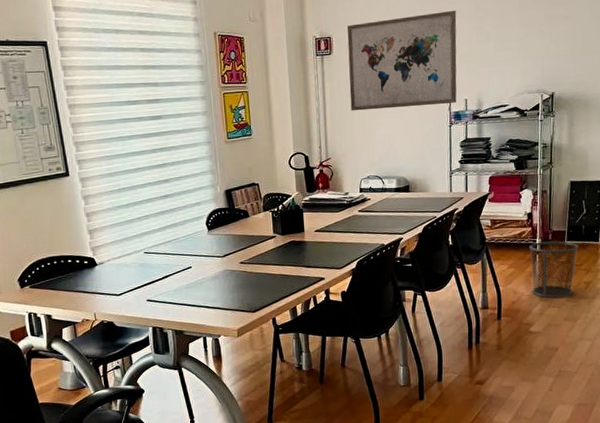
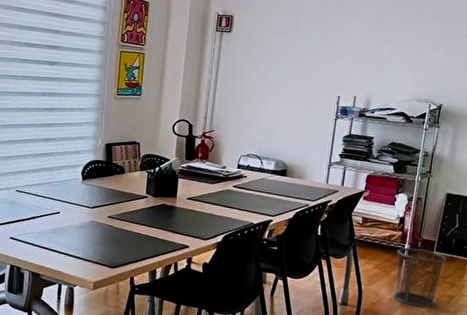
wall art: present [347,10,457,111] -> none [241,7,358,98]

